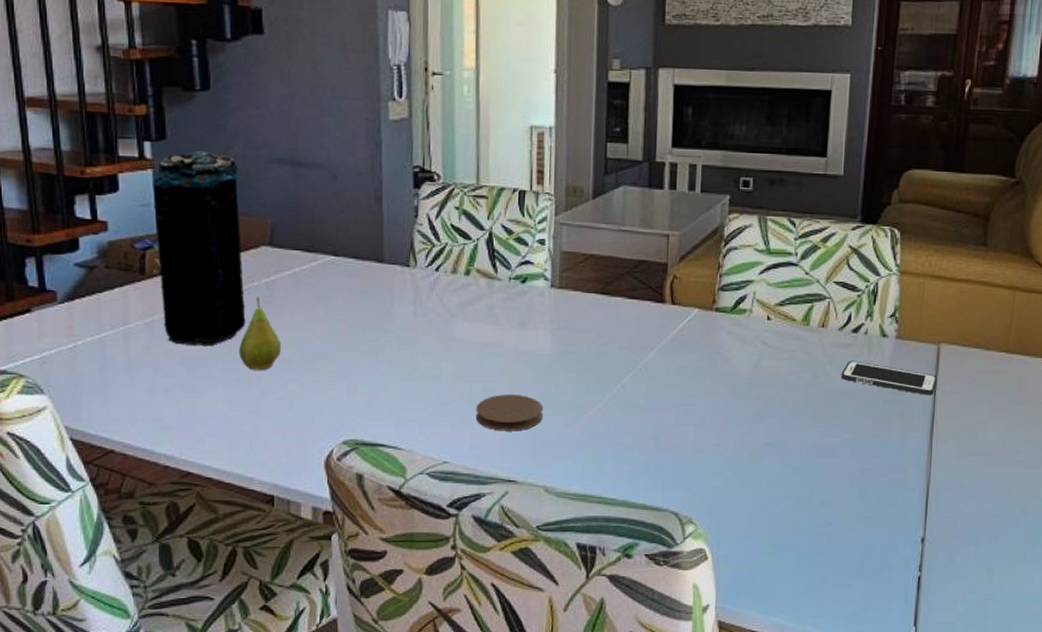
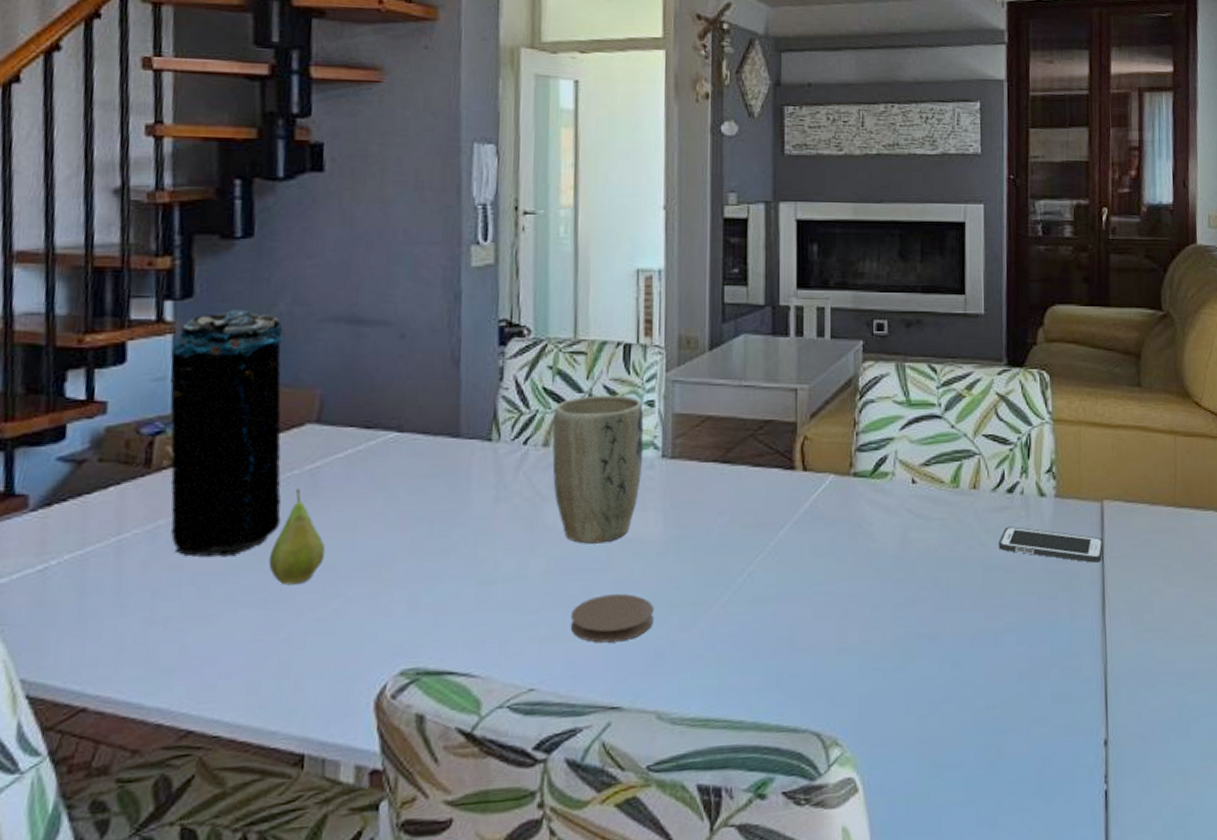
plant pot: none [459,233,536,354] -> present [552,394,644,544]

